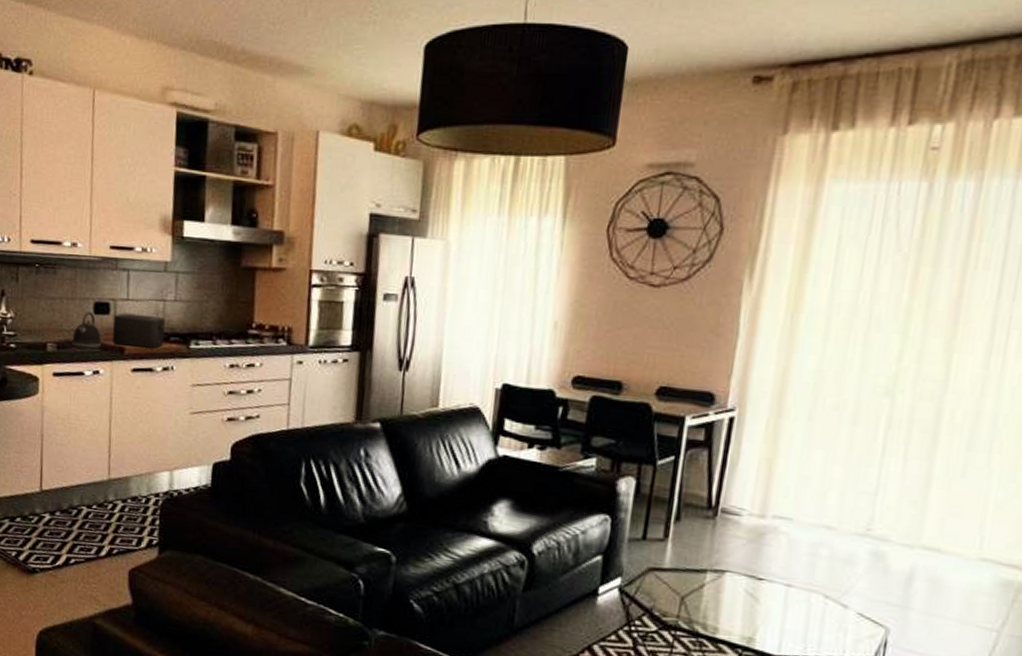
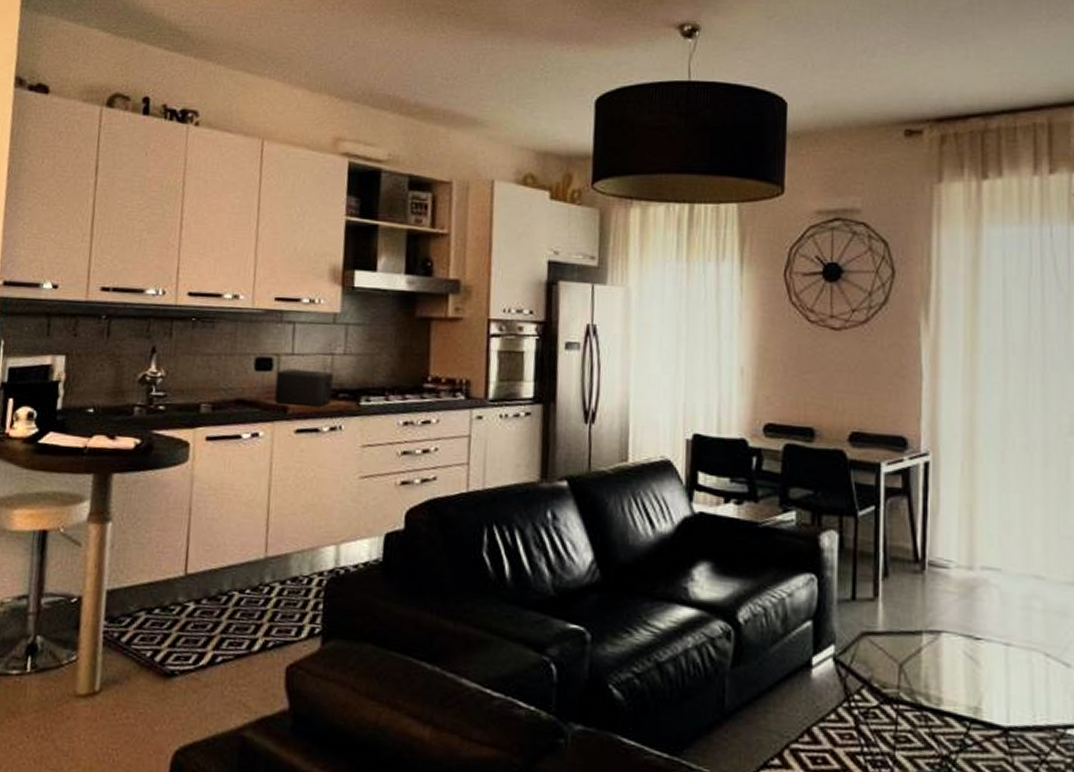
kettle: present [72,311,102,350] -> none [229,367,263,410]

